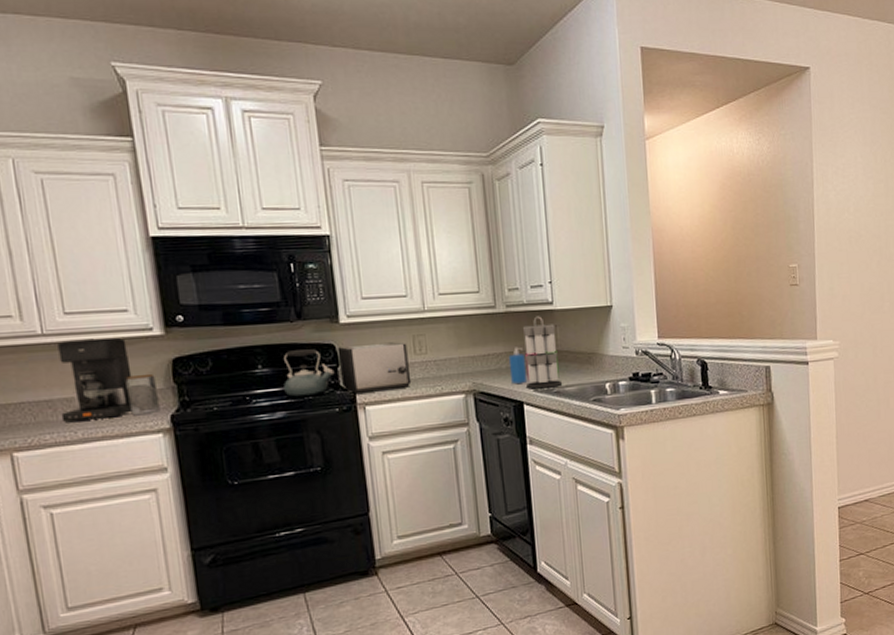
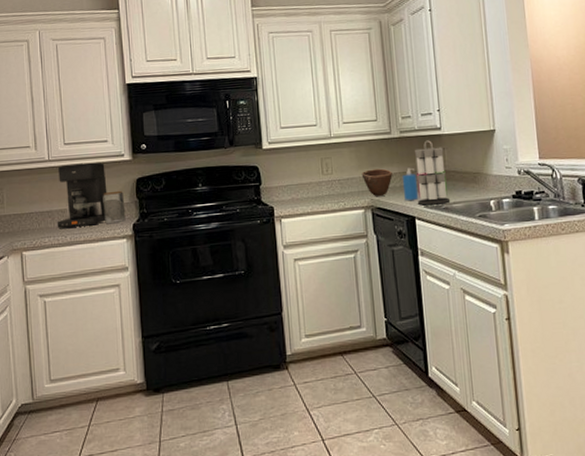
kettle: present [283,349,335,400] -> none [218,170,258,213]
toaster: present [337,342,412,395] -> none [260,164,319,209]
bowl: none [461,347,498,380] -> present [361,168,393,197]

